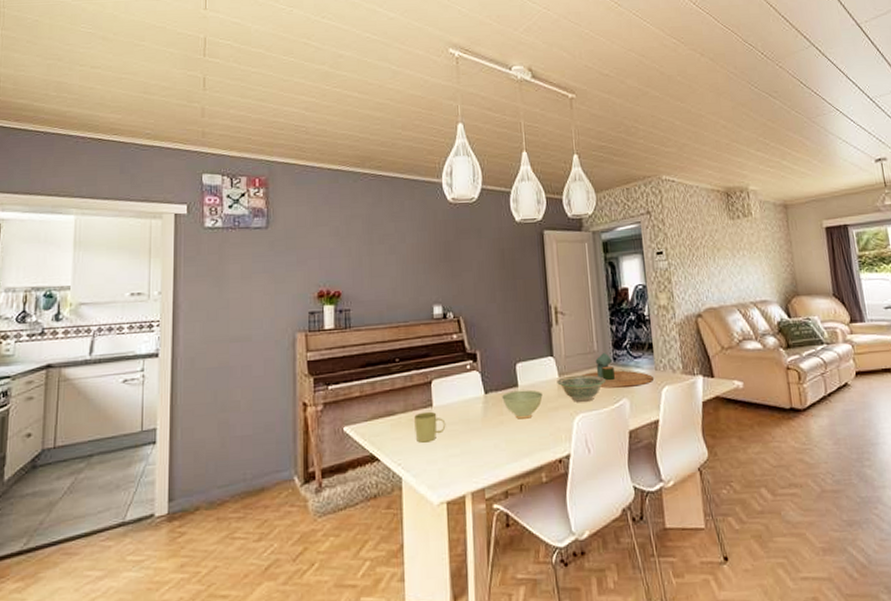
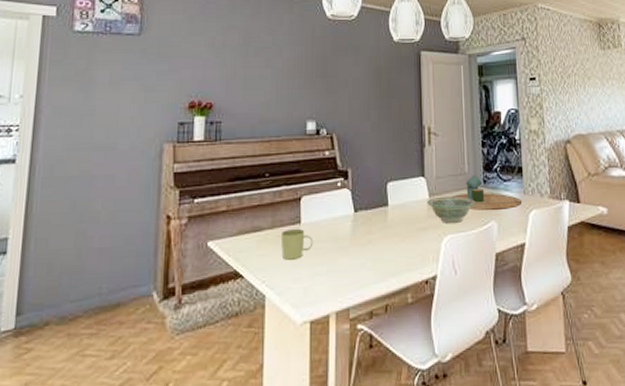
bowl: present [502,389,543,419] -> none [372,209,412,239]

